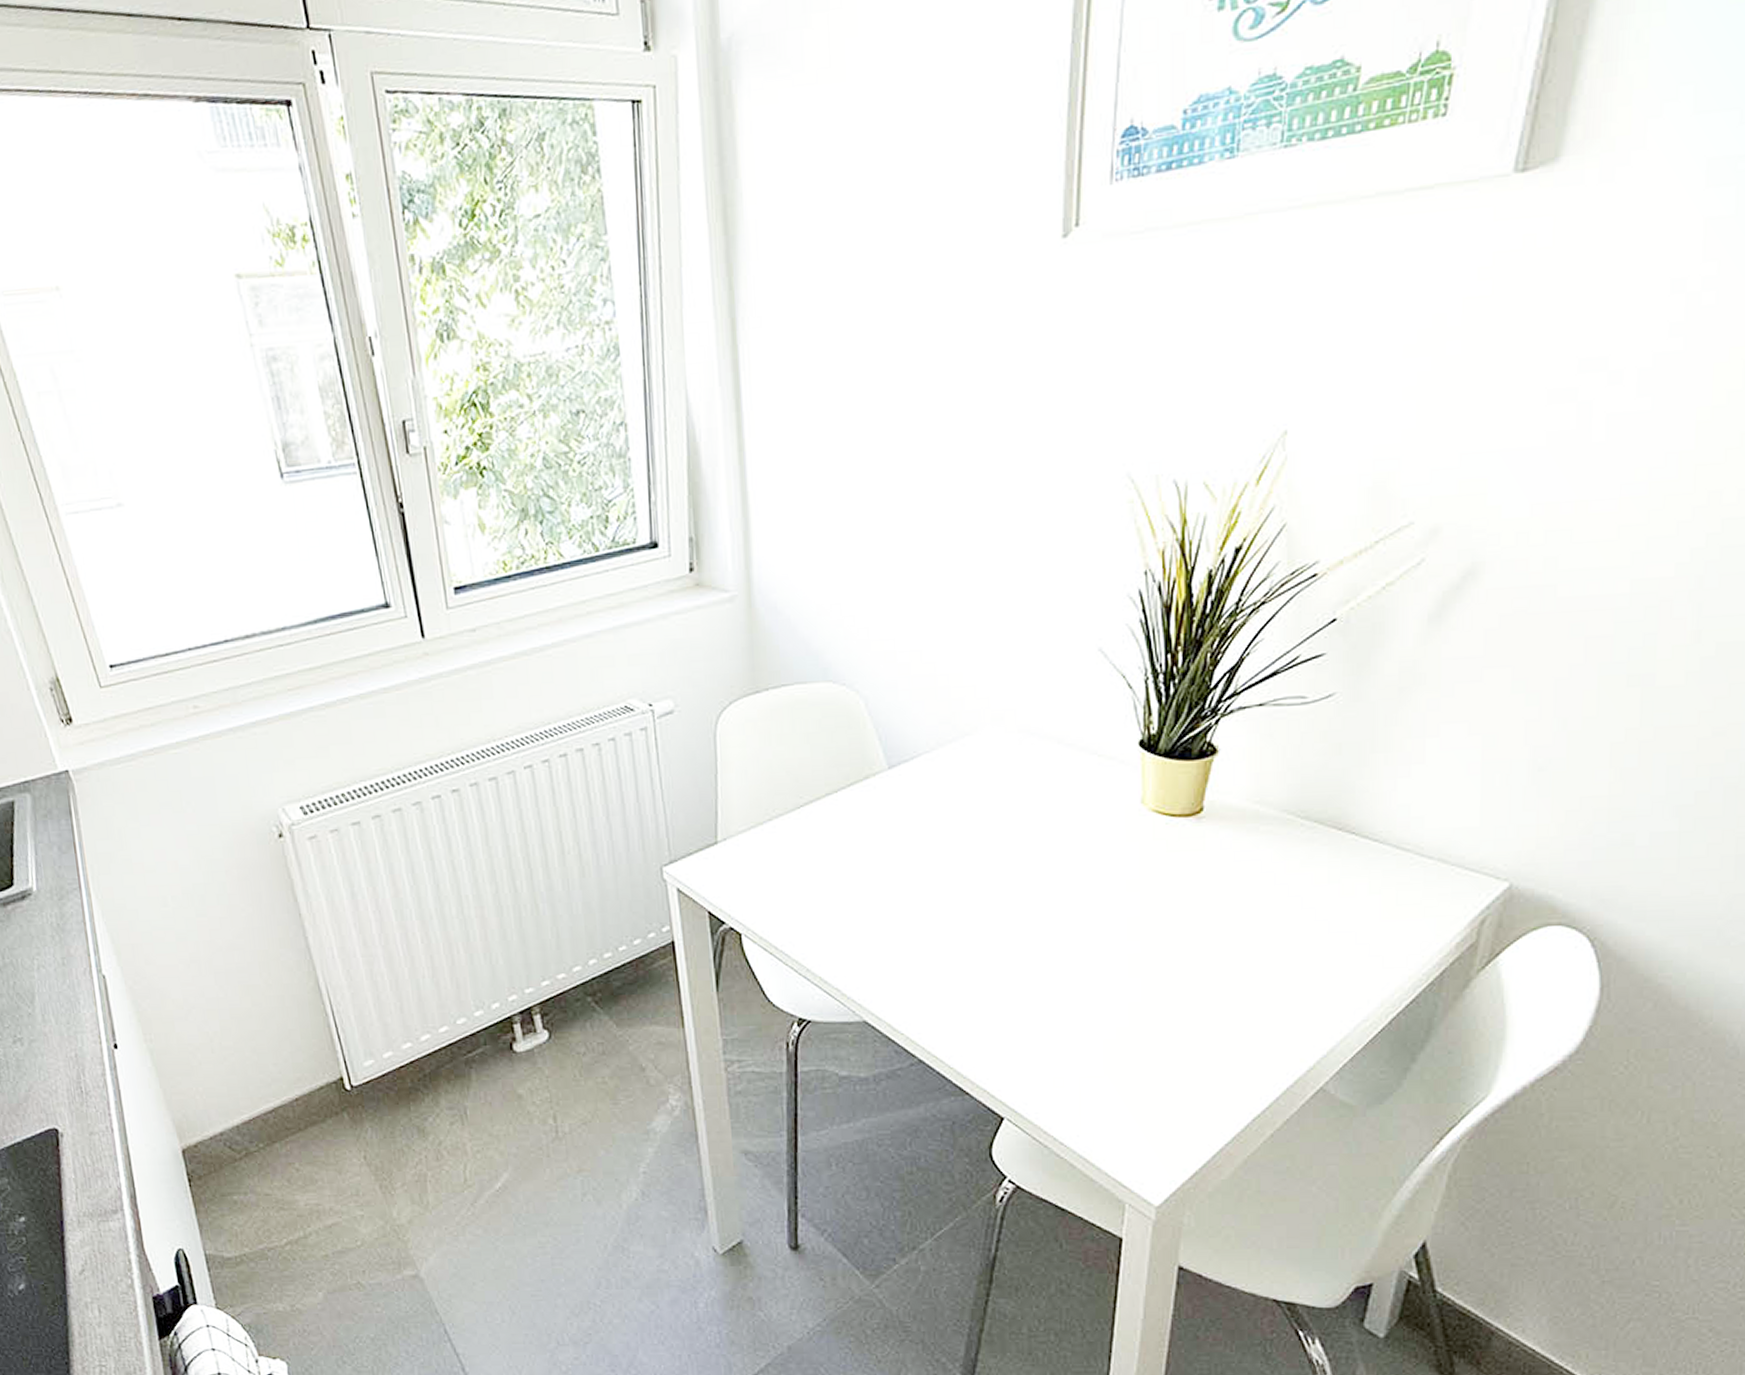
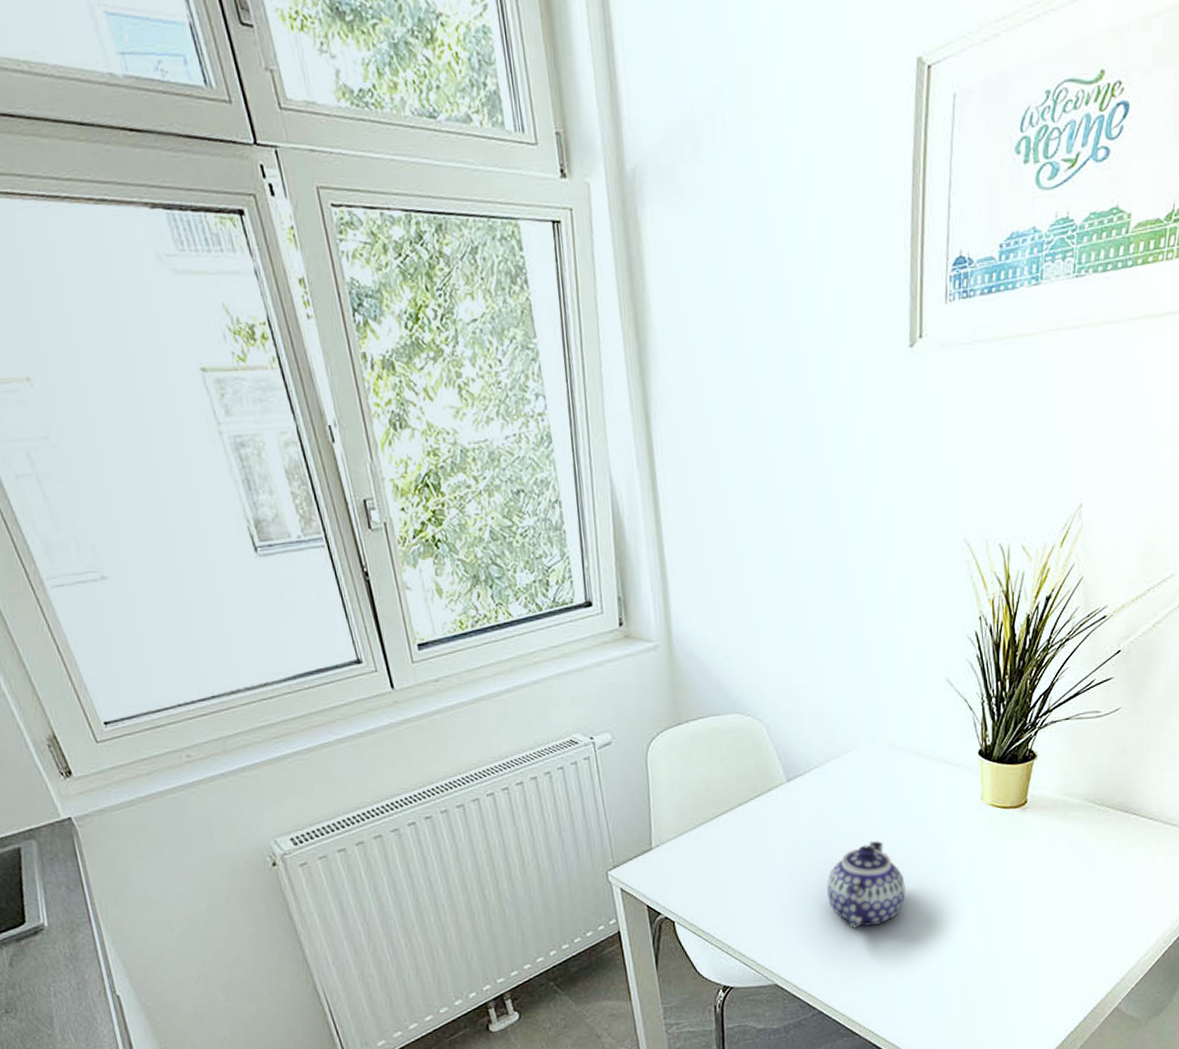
teapot: none [935,849,1037,958] -> present [827,841,906,928]

